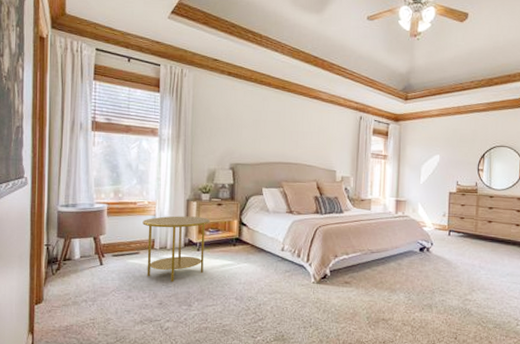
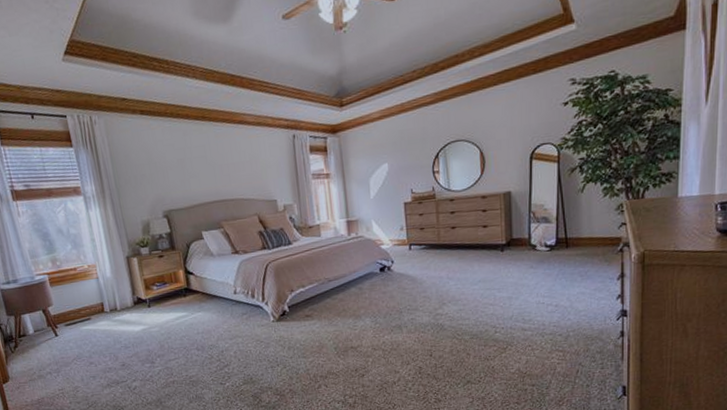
side table: present [142,216,210,283] -> none [87,272,159,343]

